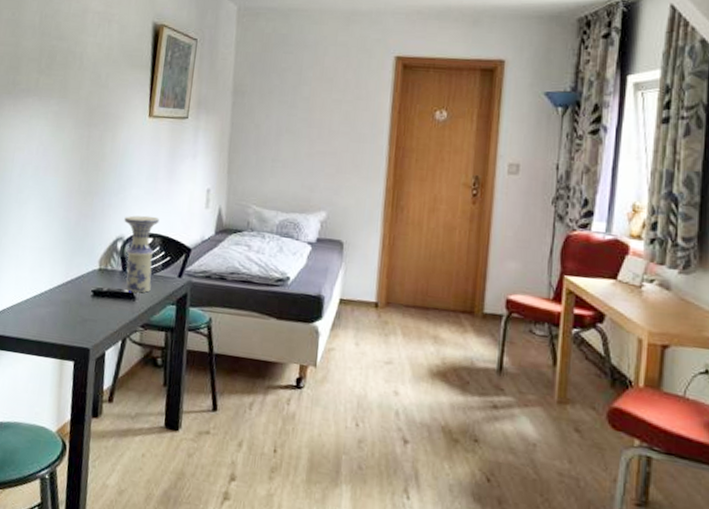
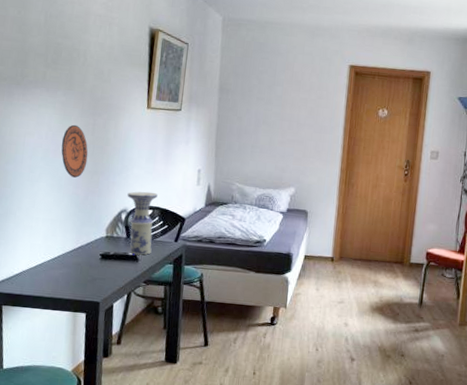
decorative plate: none [52,137,82,199] -> present [61,124,88,178]

